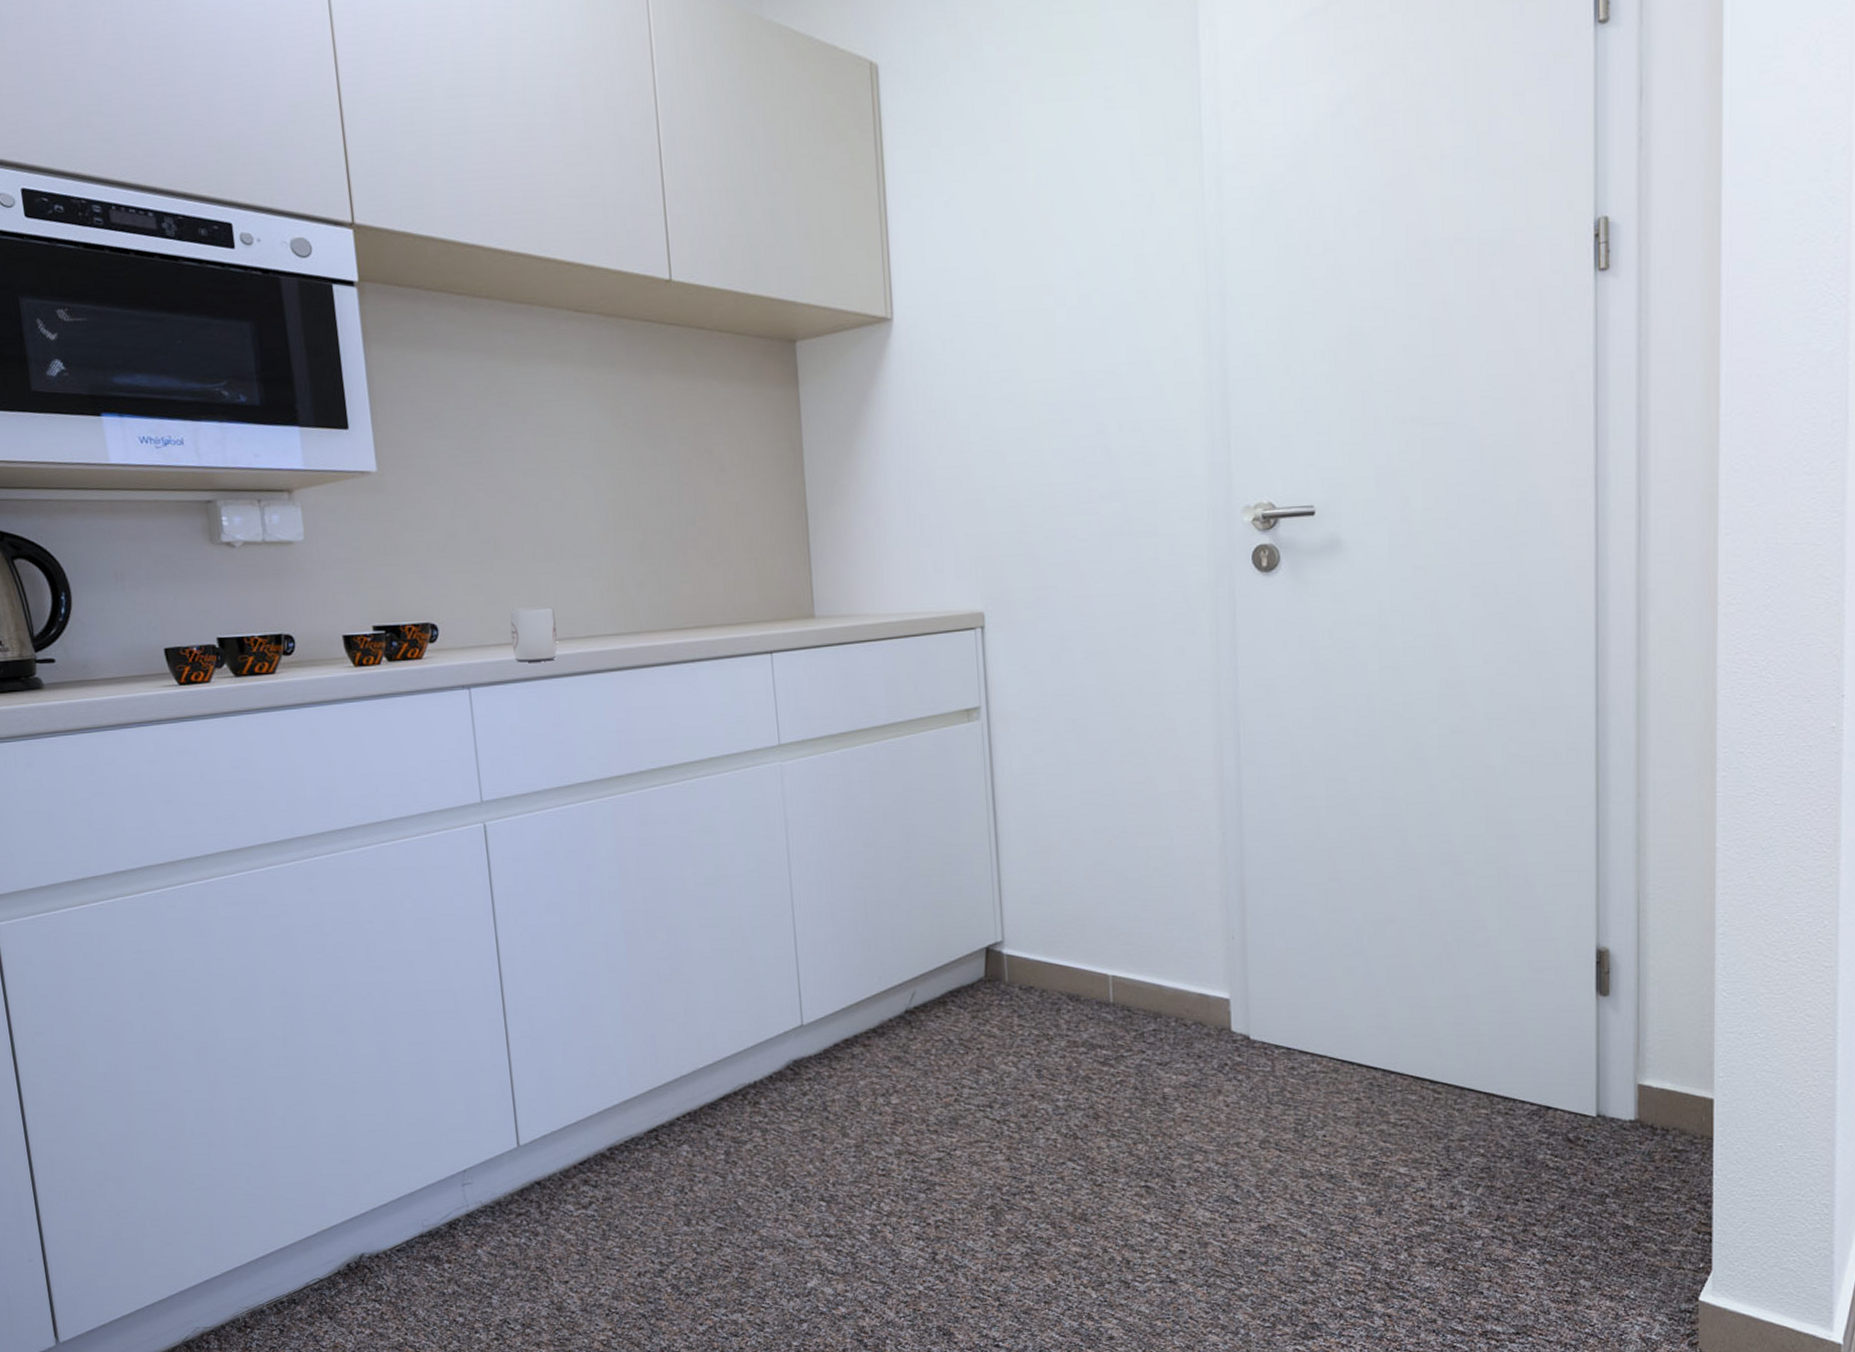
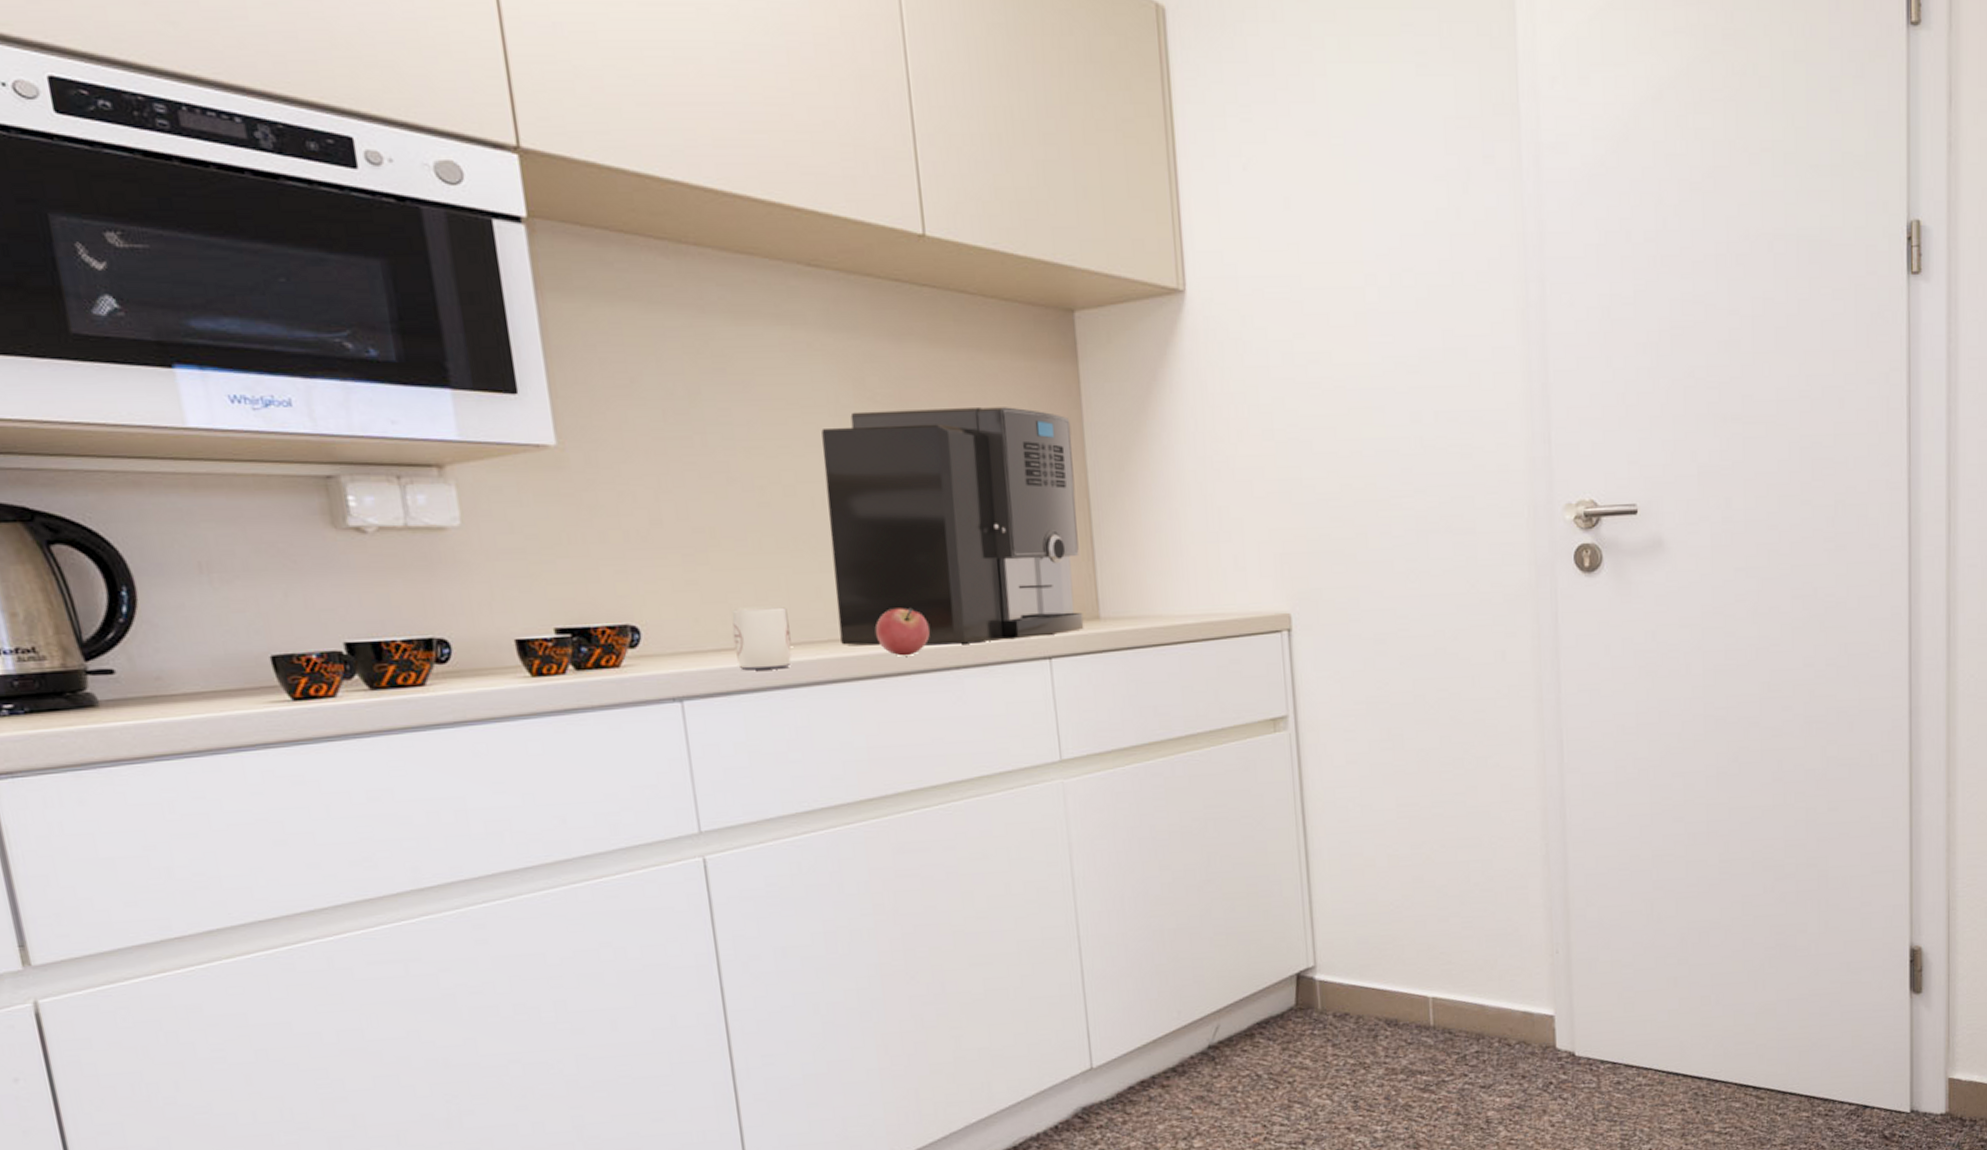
coffee machine: none [584,428,801,641] -> present [821,407,1084,646]
fruit: none [625,608,670,651] -> present [875,608,930,656]

